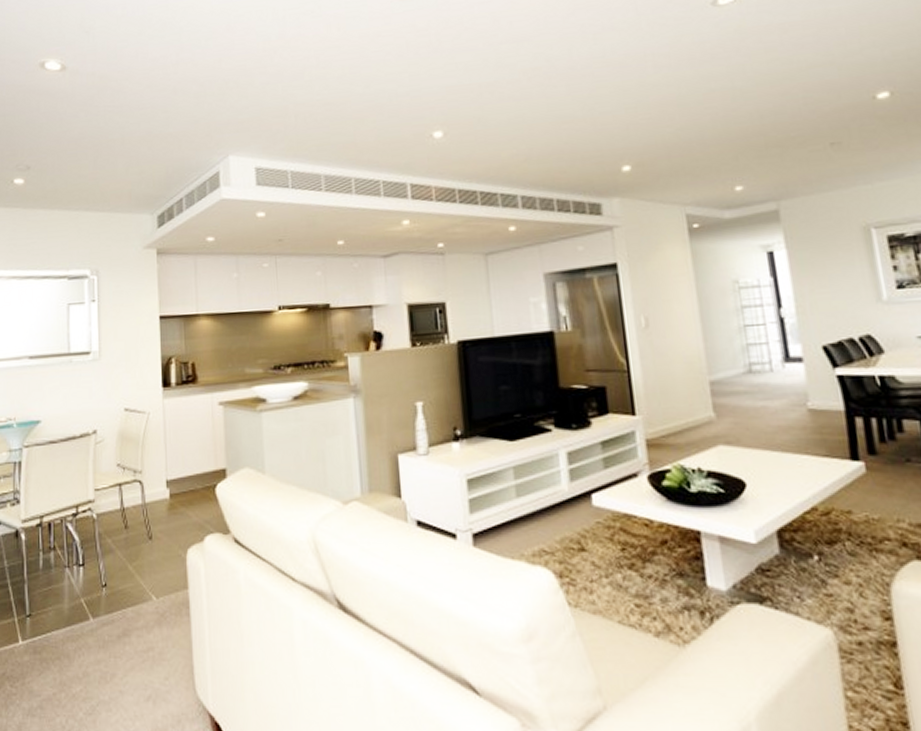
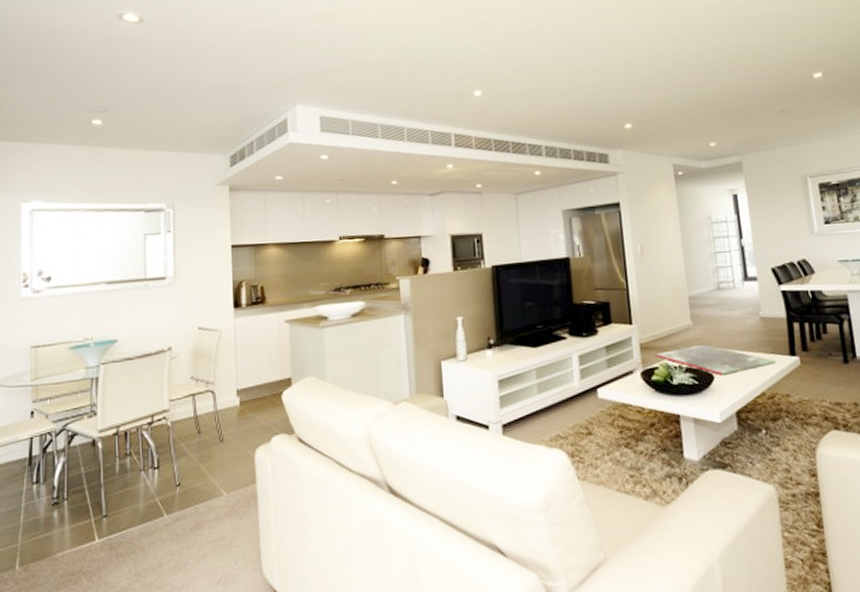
magazine: none [665,443,832,483] -> present [654,345,777,375]

